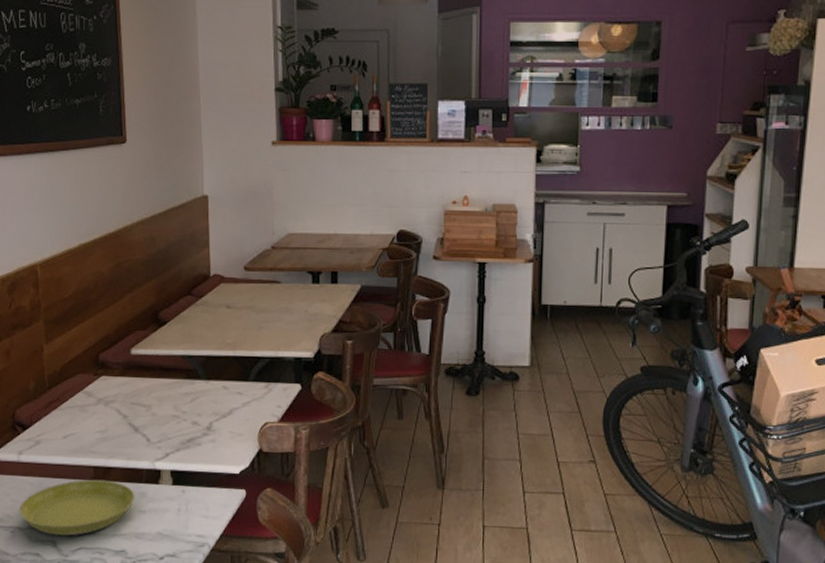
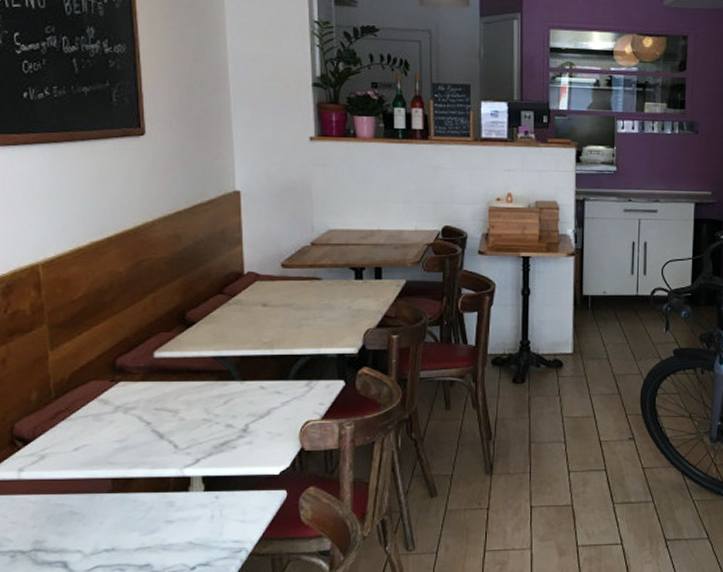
saucer: present [19,479,135,536] -> none [20,492,162,555]

